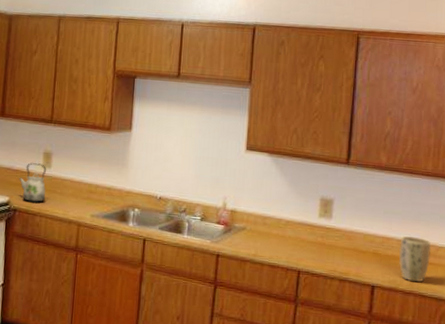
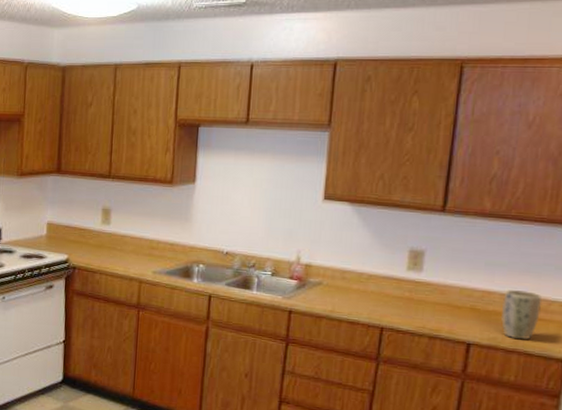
kettle: present [19,163,47,203] -> none [77,220,106,260]

